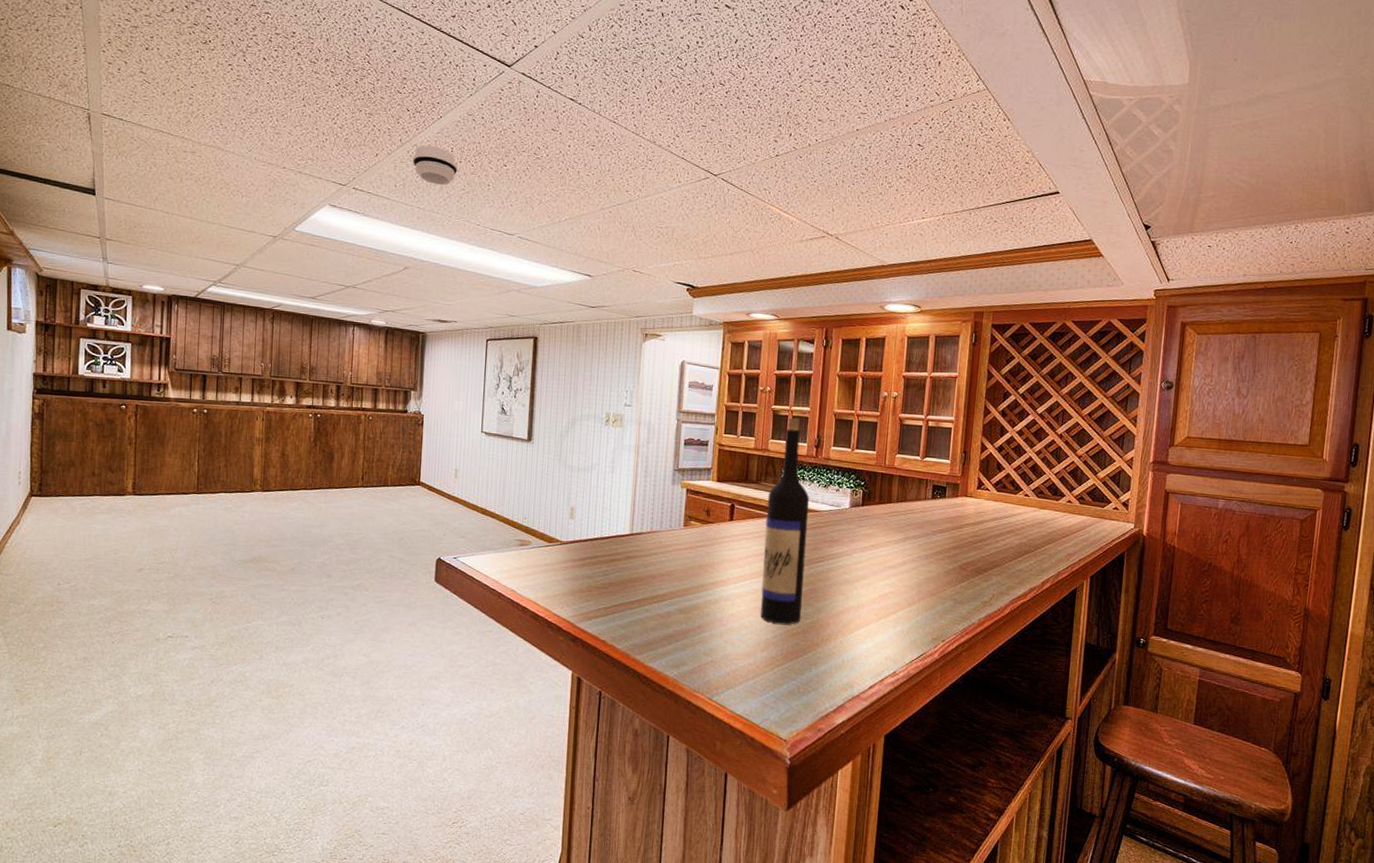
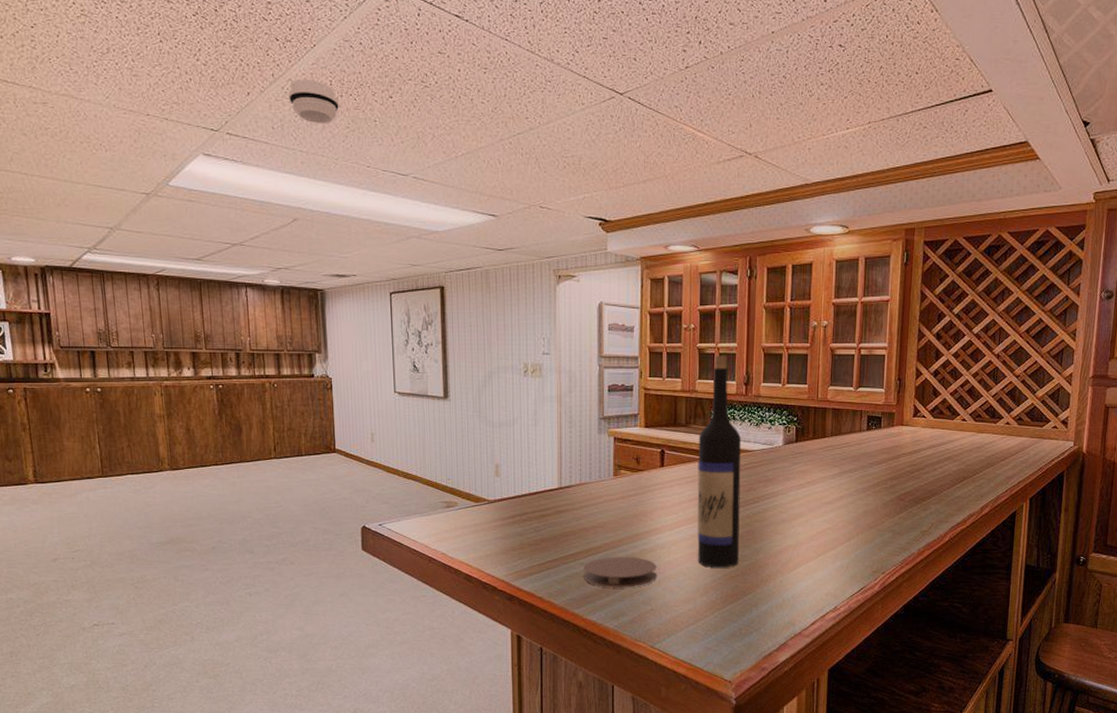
coaster: none [647,605,720,637] -> present [584,556,656,587]

